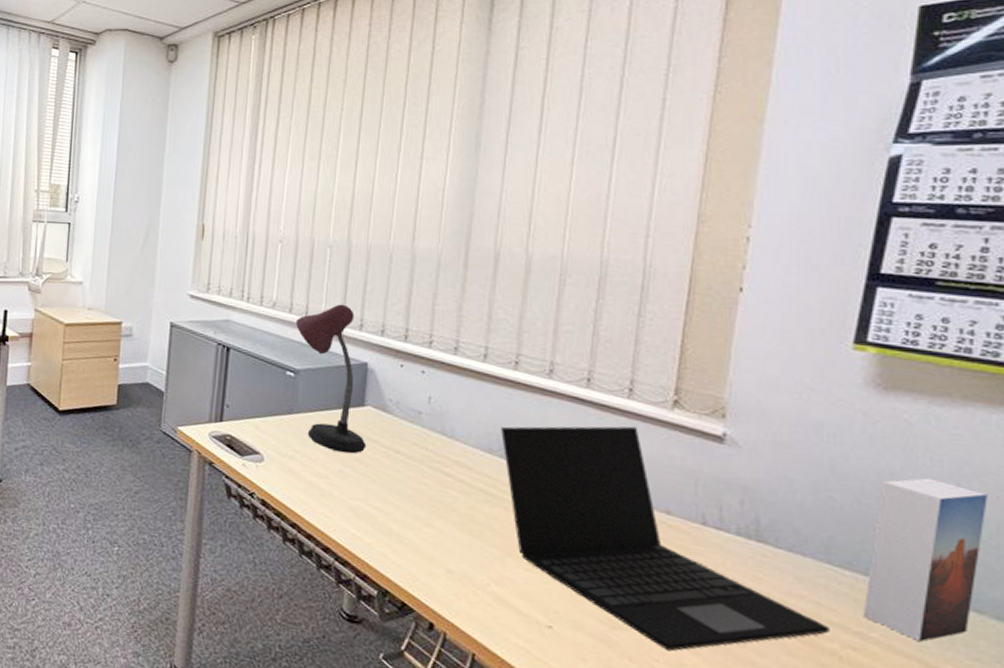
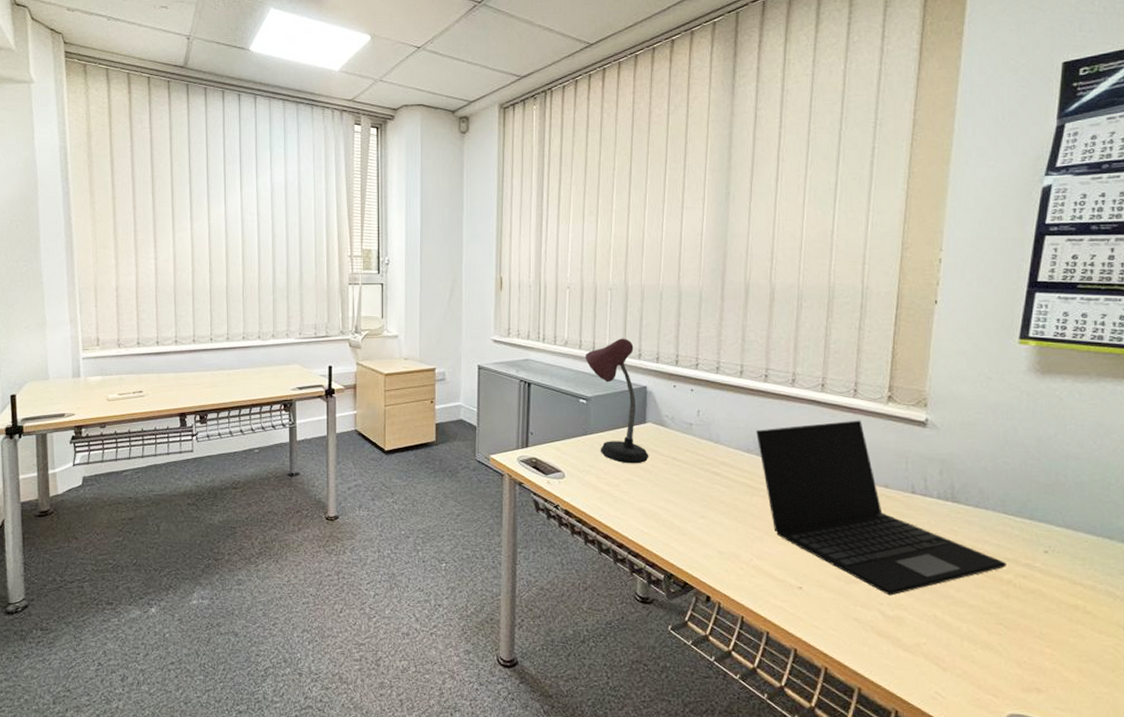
book: present [862,478,988,642] -> none [1029,440,1115,565]

